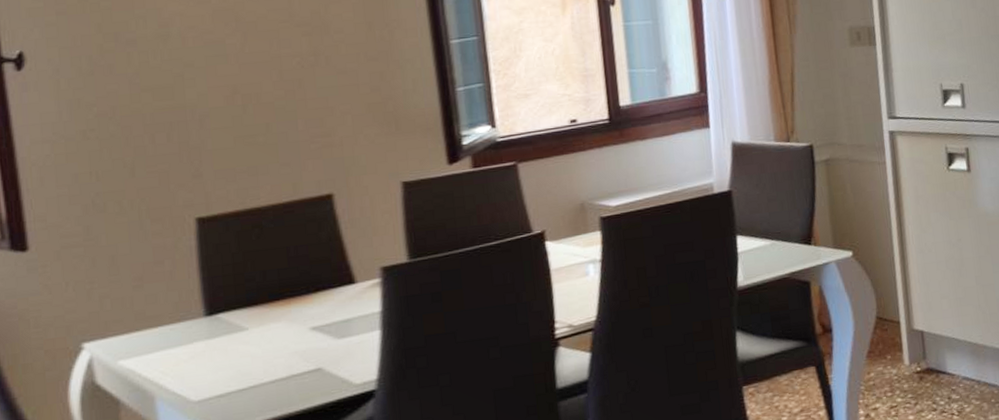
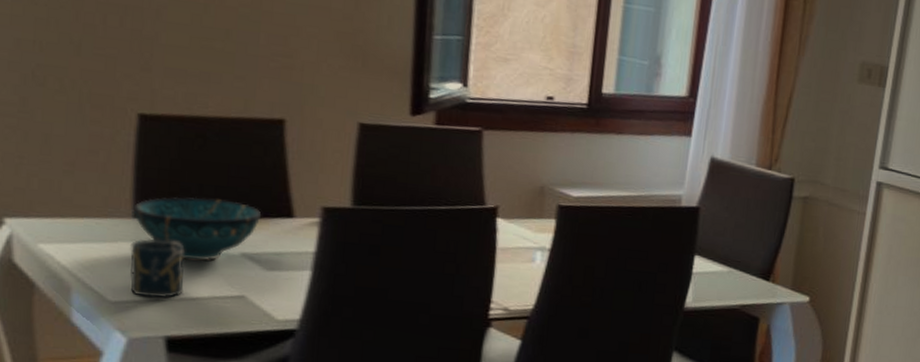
decorative bowl: none [203,280,325,345] -> present [133,196,262,261]
cup: none [206,330,262,391] -> present [129,238,185,299]

